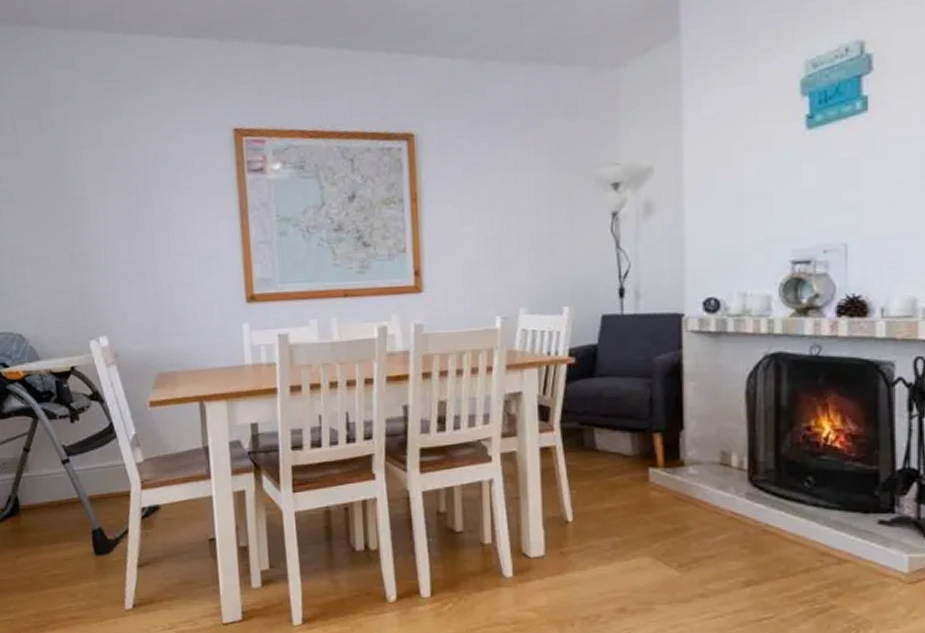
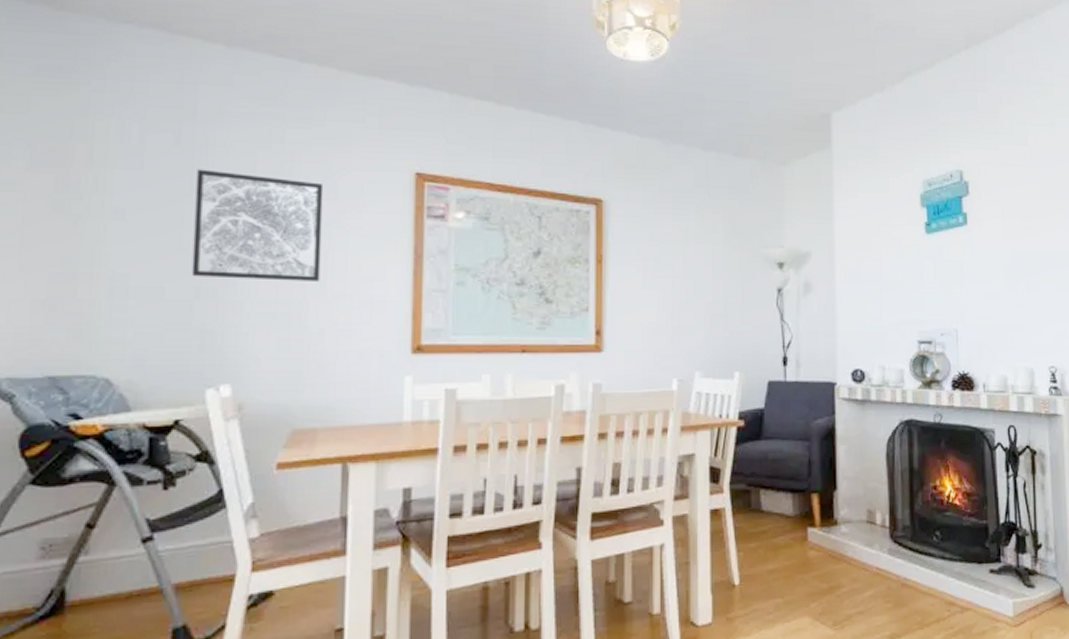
wall art: none [58,148,164,245] -> present [191,169,324,281]

